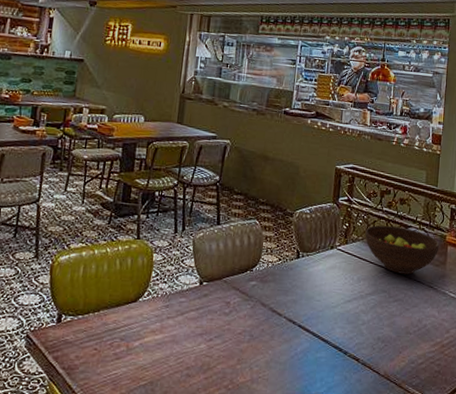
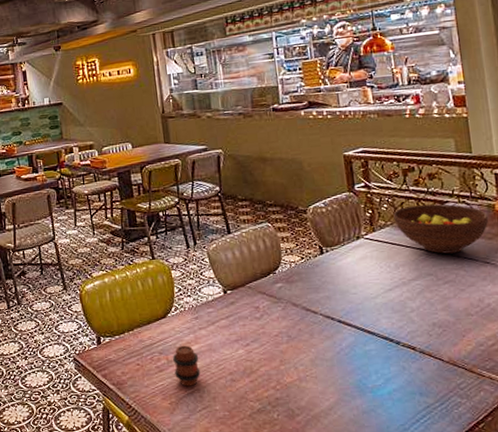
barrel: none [131,333,160,378] -> present [173,345,201,387]

